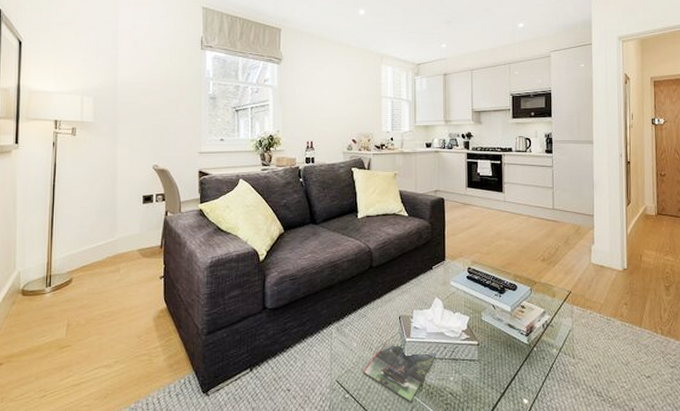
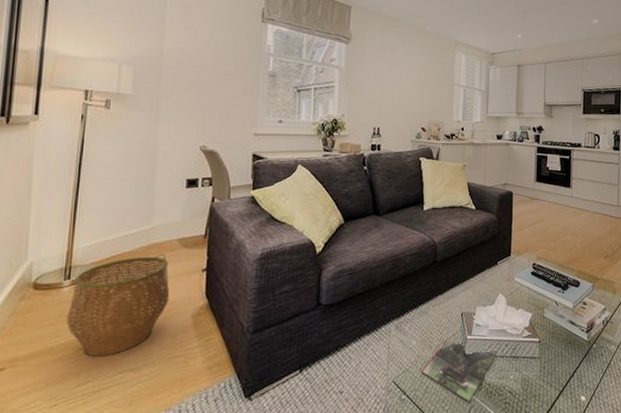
basket: none [49,262,134,354] -> present [66,253,170,357]

